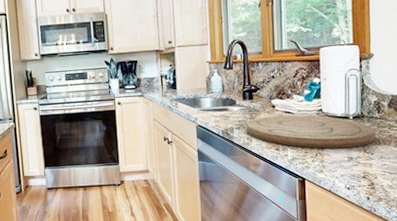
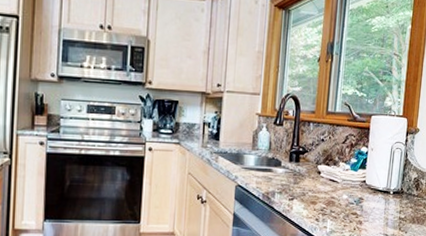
cutting board: present [247,115,376,149] -> none [289,182,412,225]

